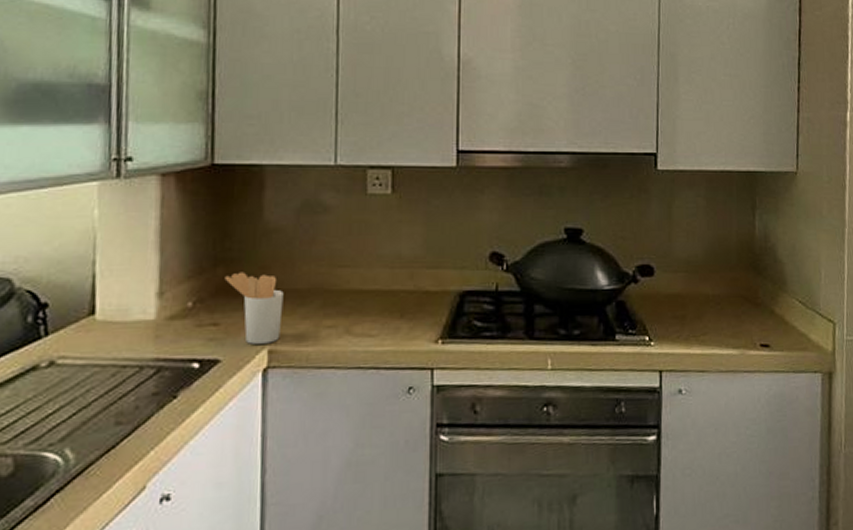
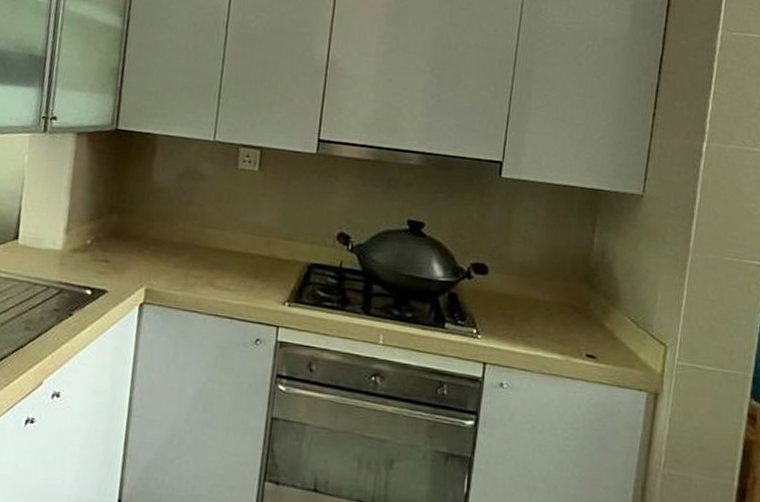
utensil holder: present [224,272,284,344] -> none [117,220,162,283]

